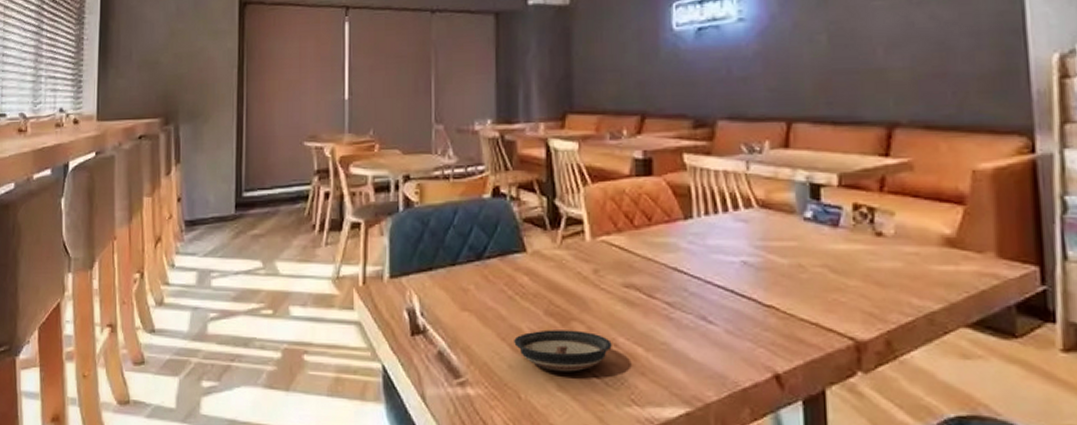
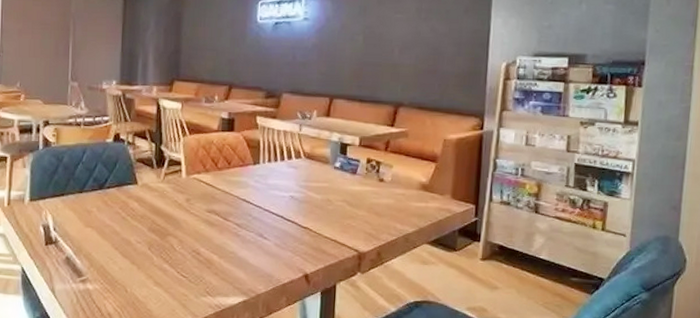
saucer: present [514,329,612,372] -> none [124,242,196,273]

